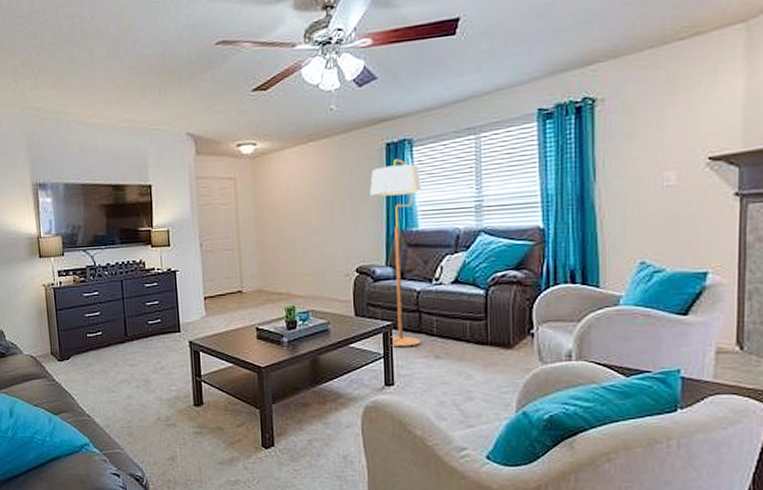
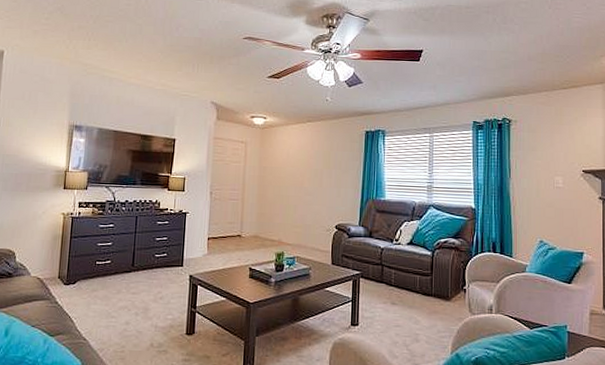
floor lamp: present [370,159,423,347] -> none [351,144,390,294]

